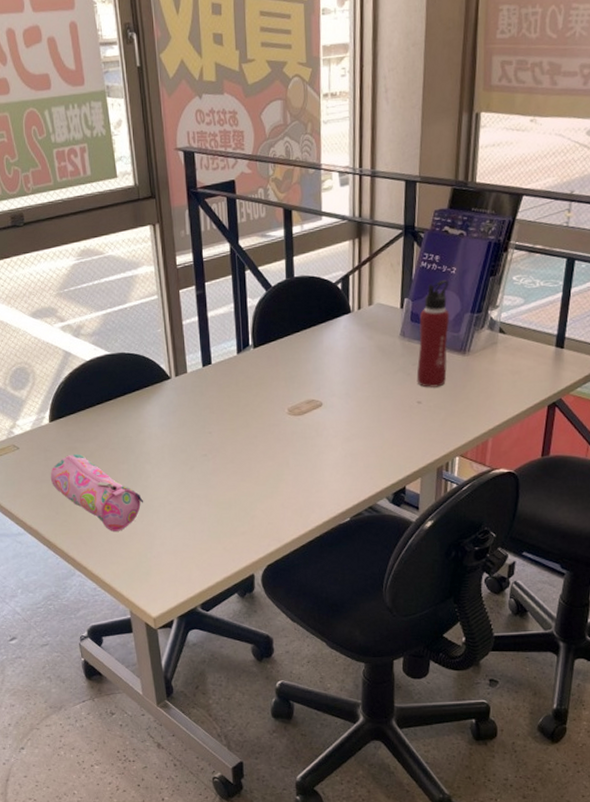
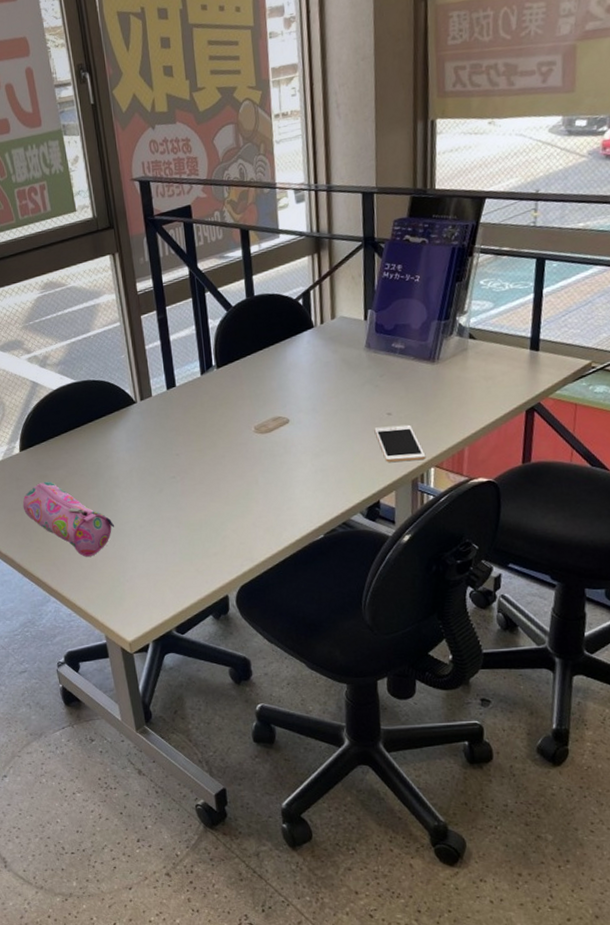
cell phone: none [404,413,452,449] -> present [374,424,426,462]
water bottle: present [416,280,450,388] -> none [384,289,417,399]

